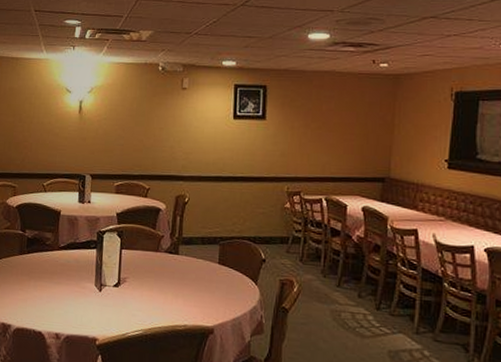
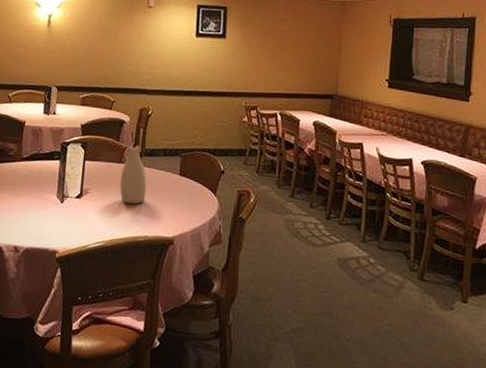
vase: none [157,234,185,293] -> present [119,146,147,204]

